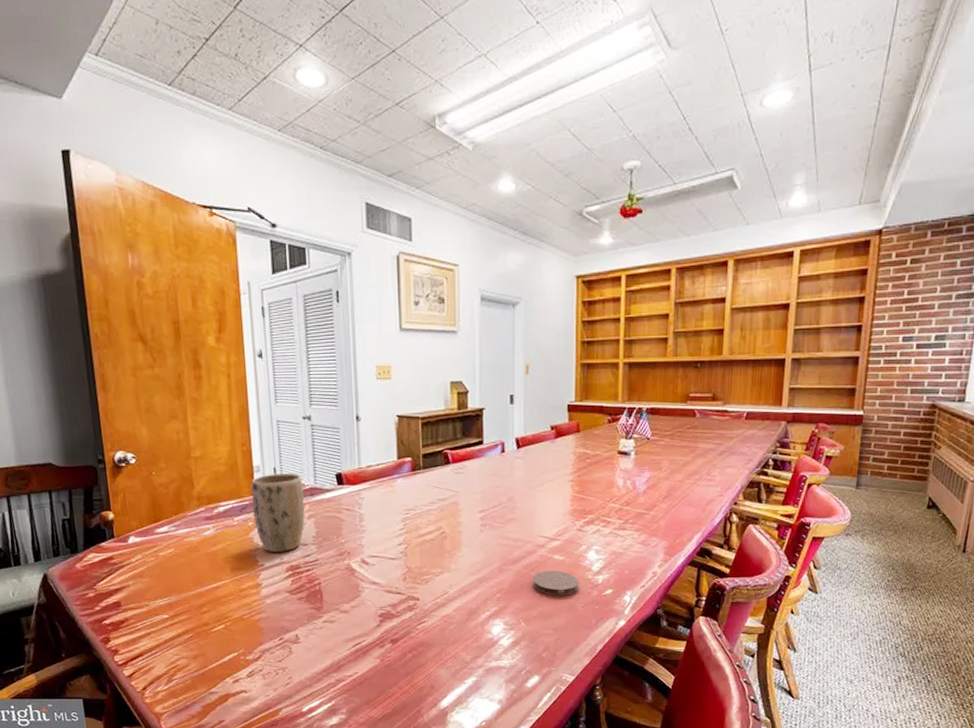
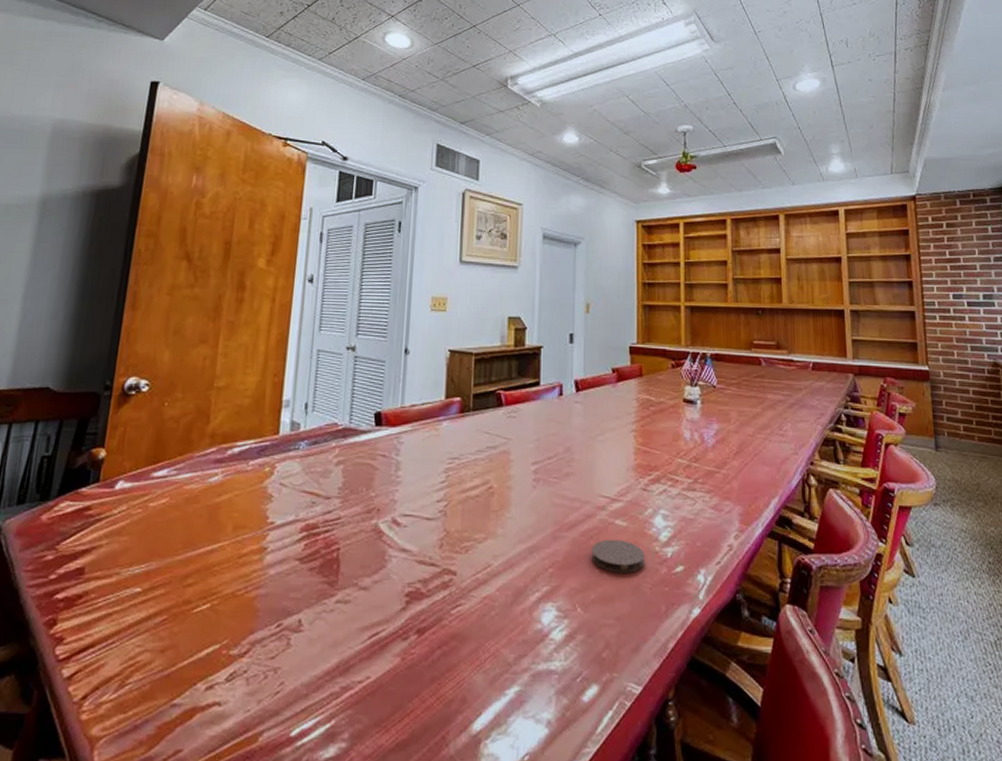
plant pot: present [251,474,305,552] -> none [272,410,336,506]

